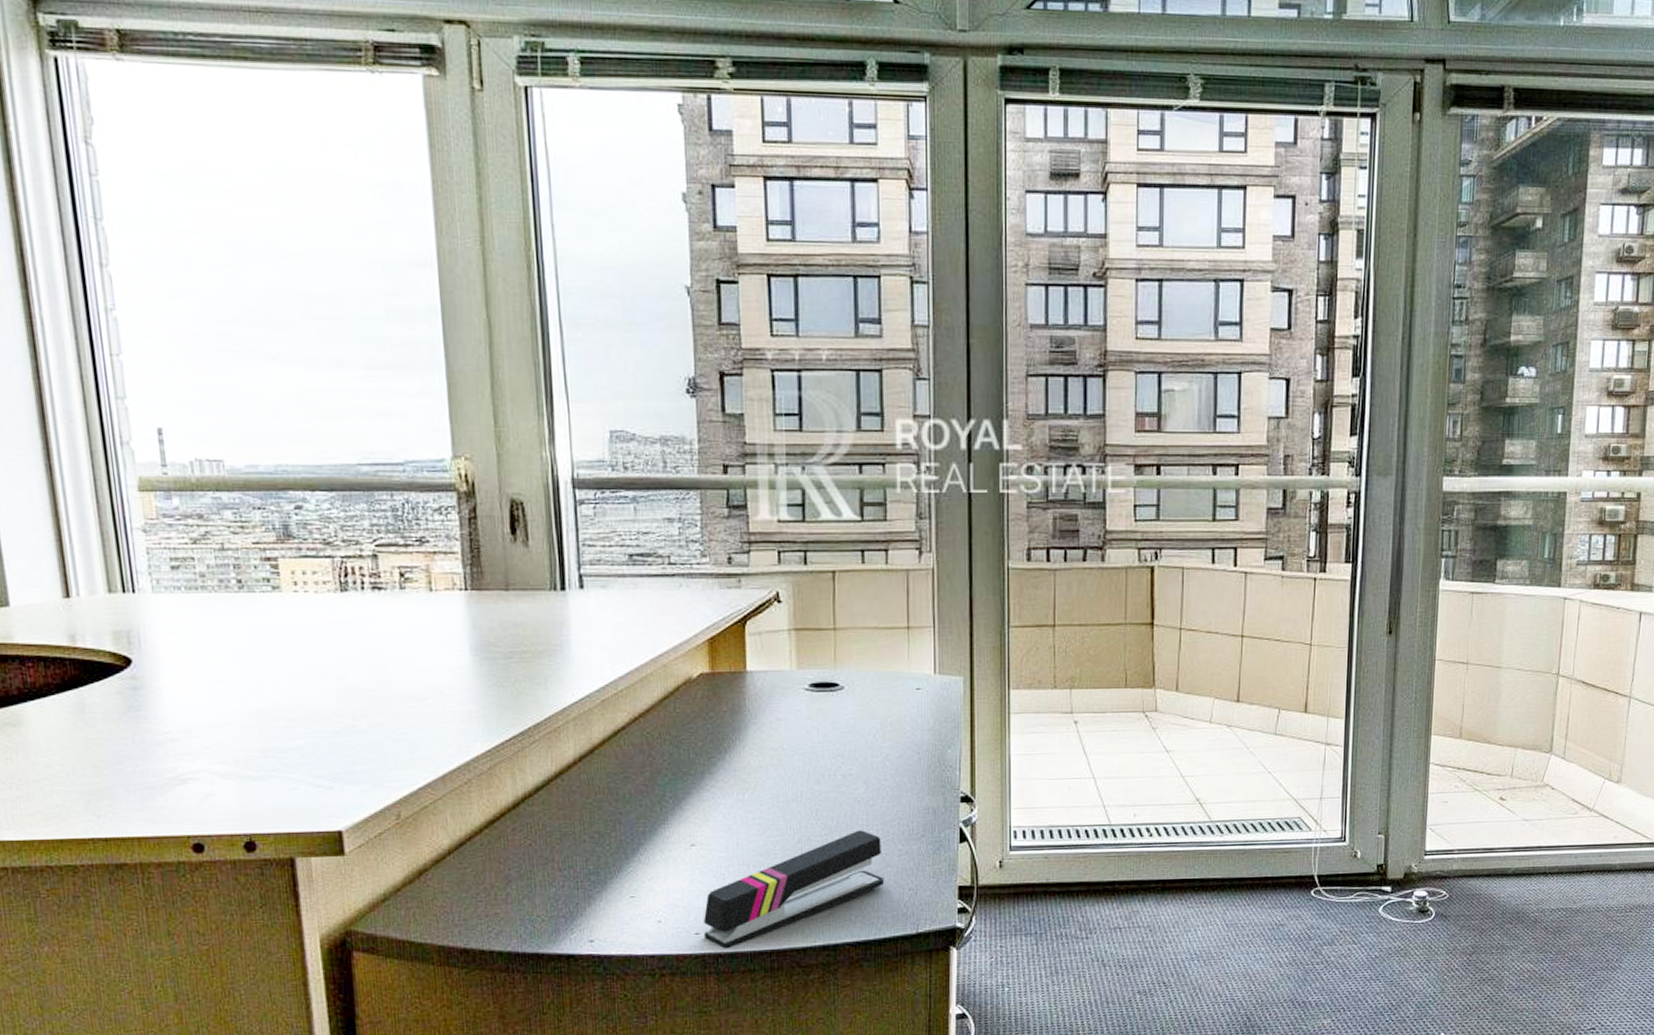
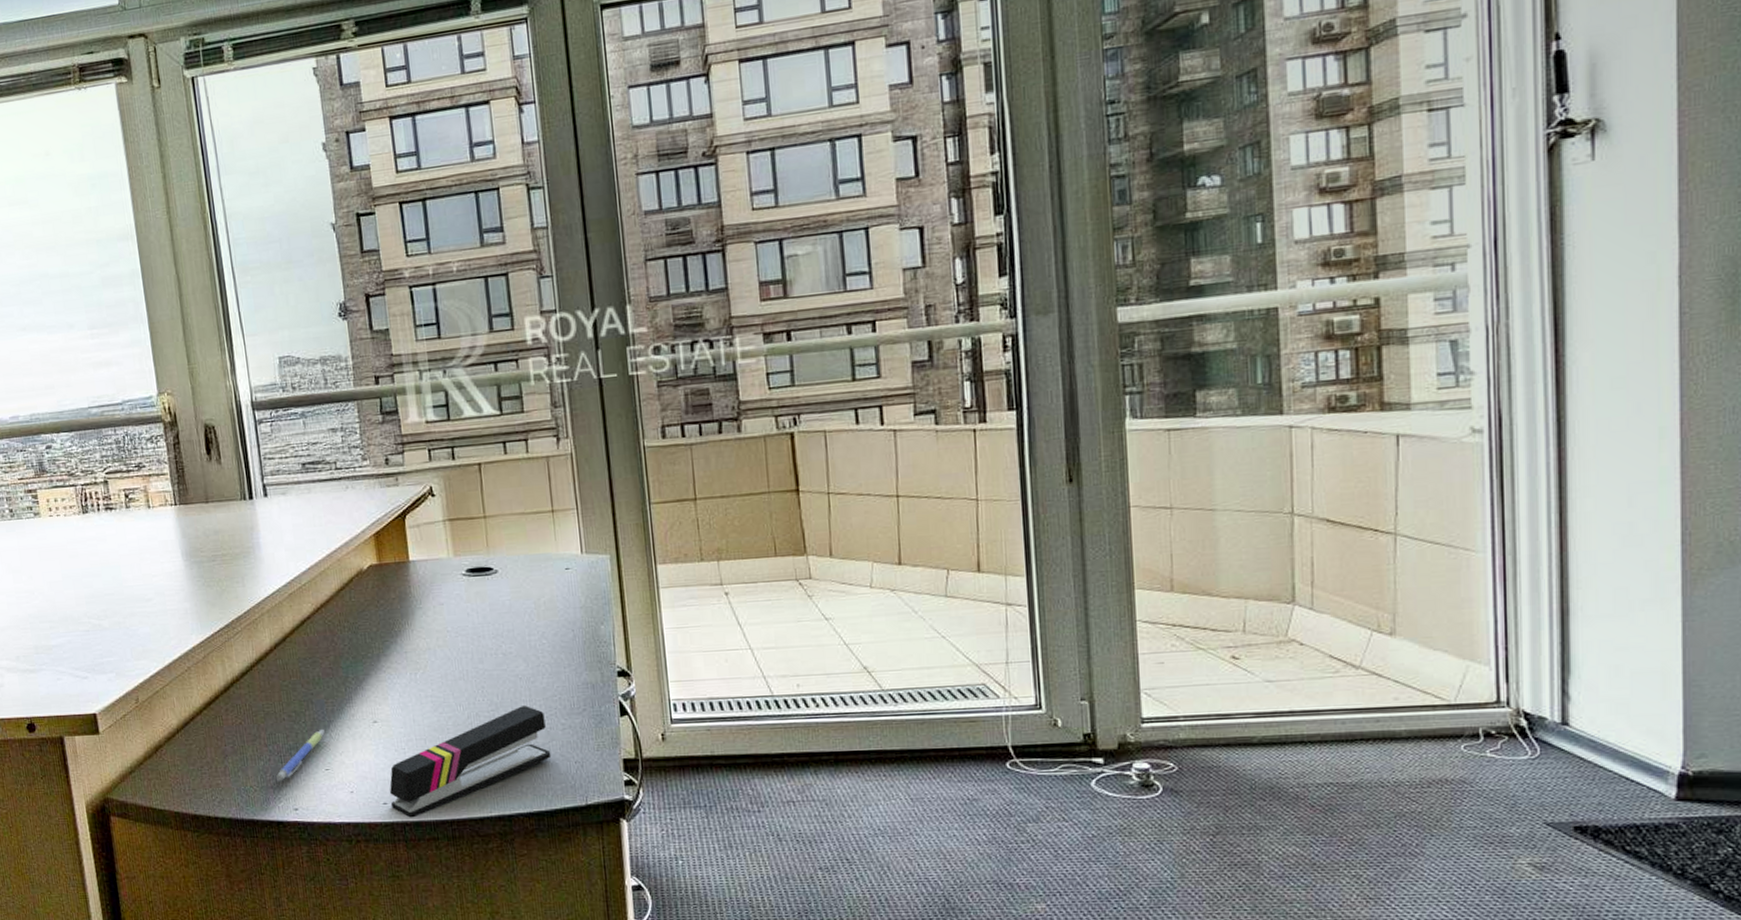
pen: none [570,852,632,910] -> present [276,728,325,782]

